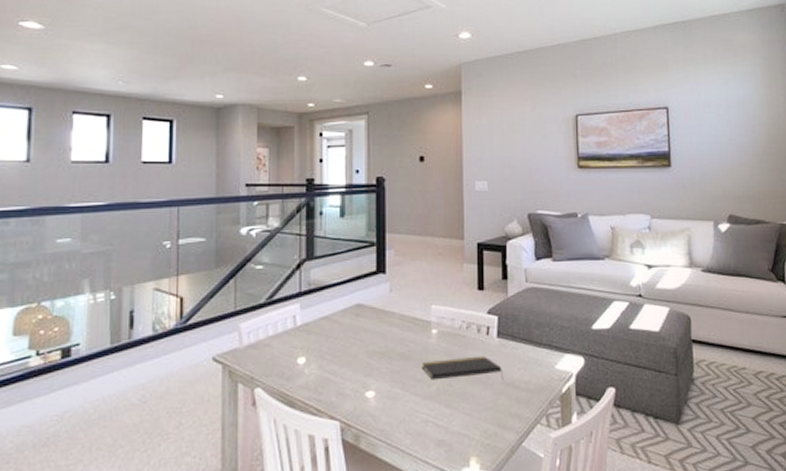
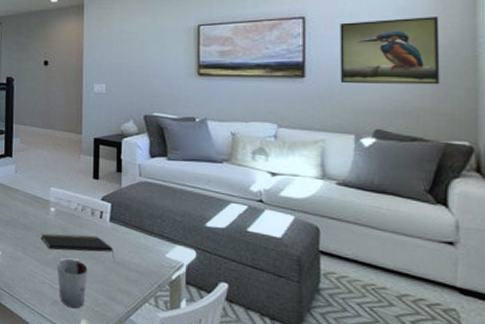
cup: none [441,387,476,446] -> present [56,258,88,309]
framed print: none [696,108,774,172] -> present [340,17,440,85]

